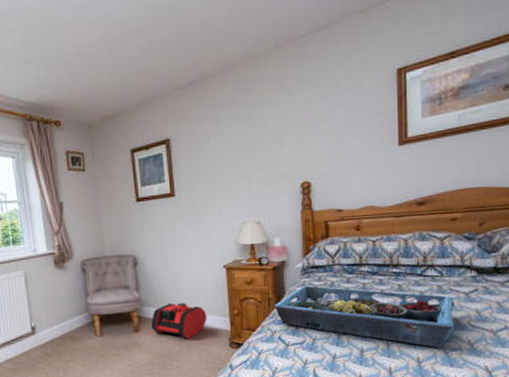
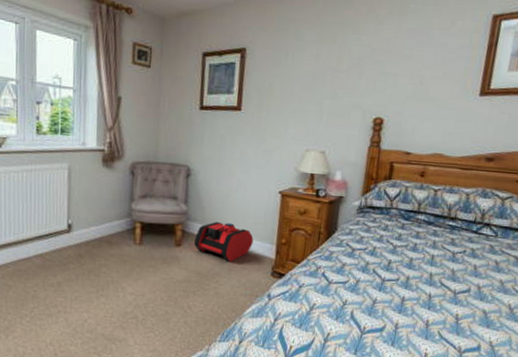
serving tray: present [274,286,455,348] -> none [323,225,504,308]

